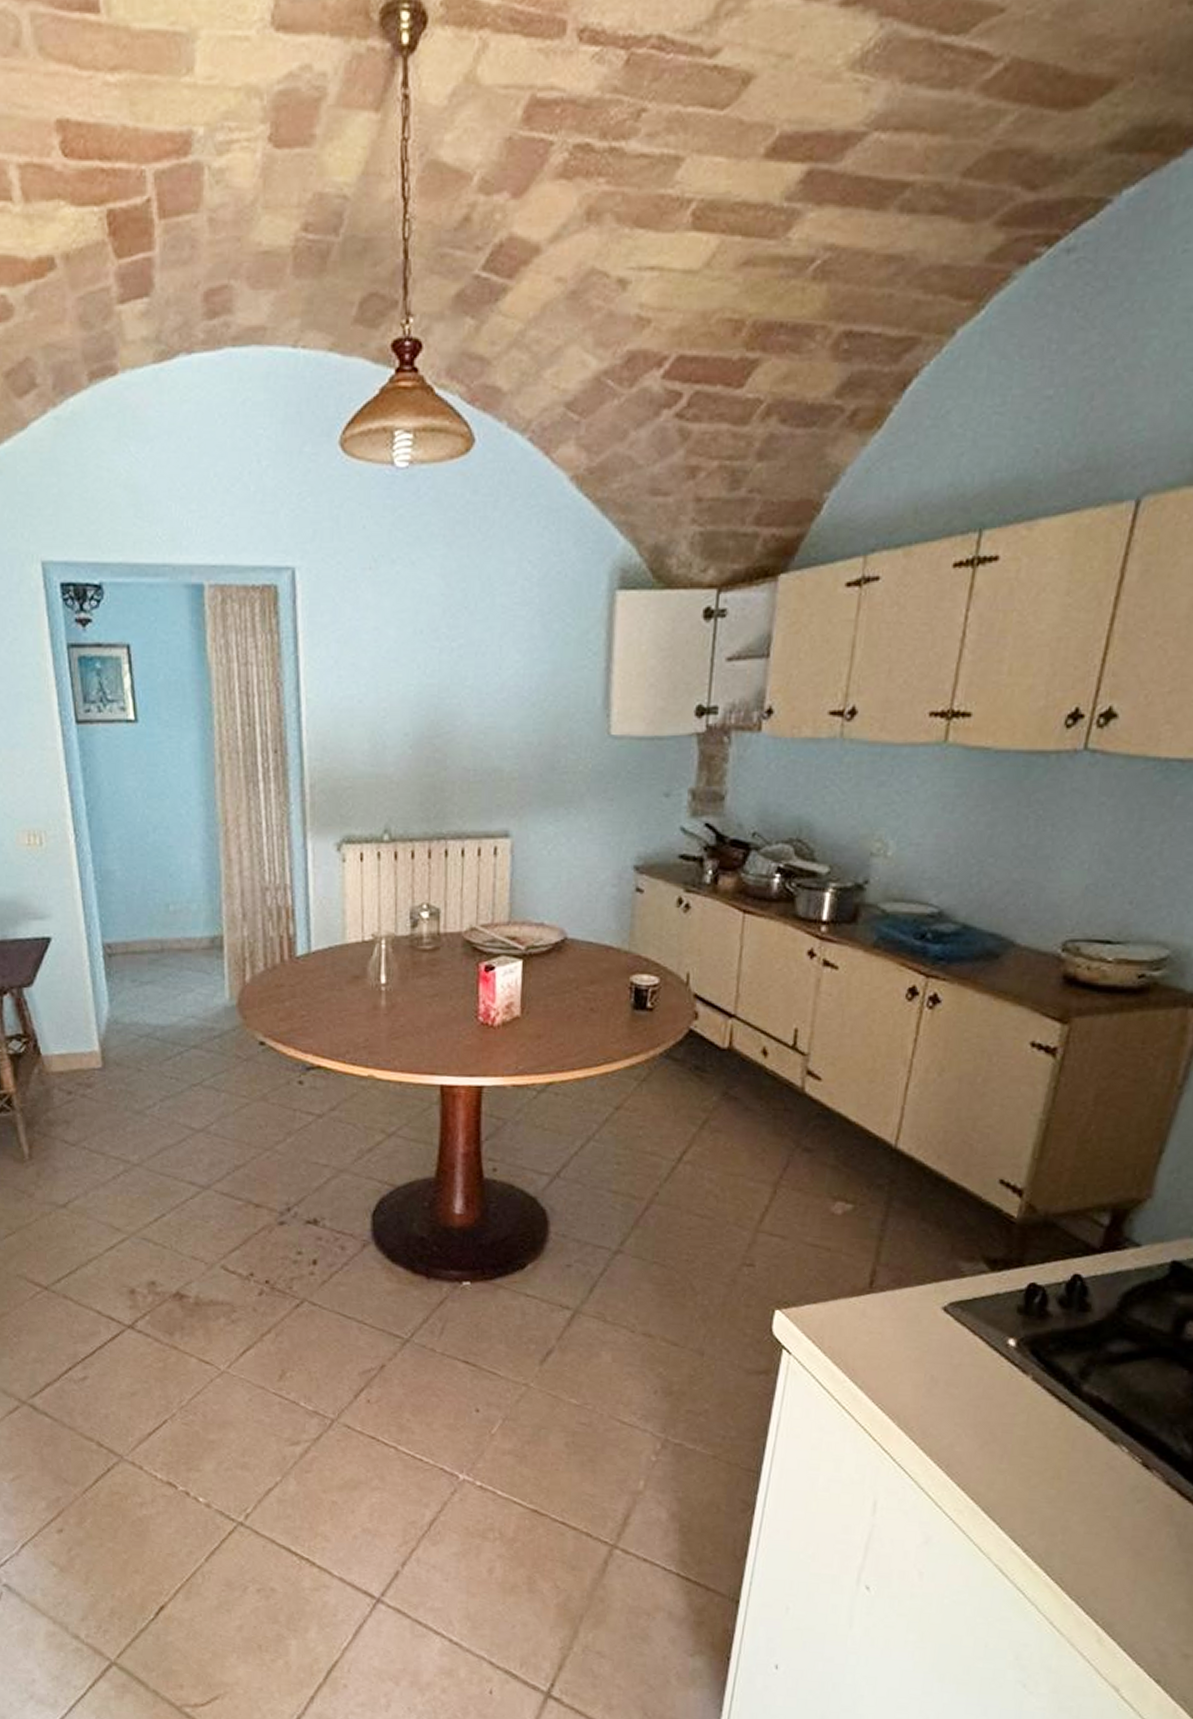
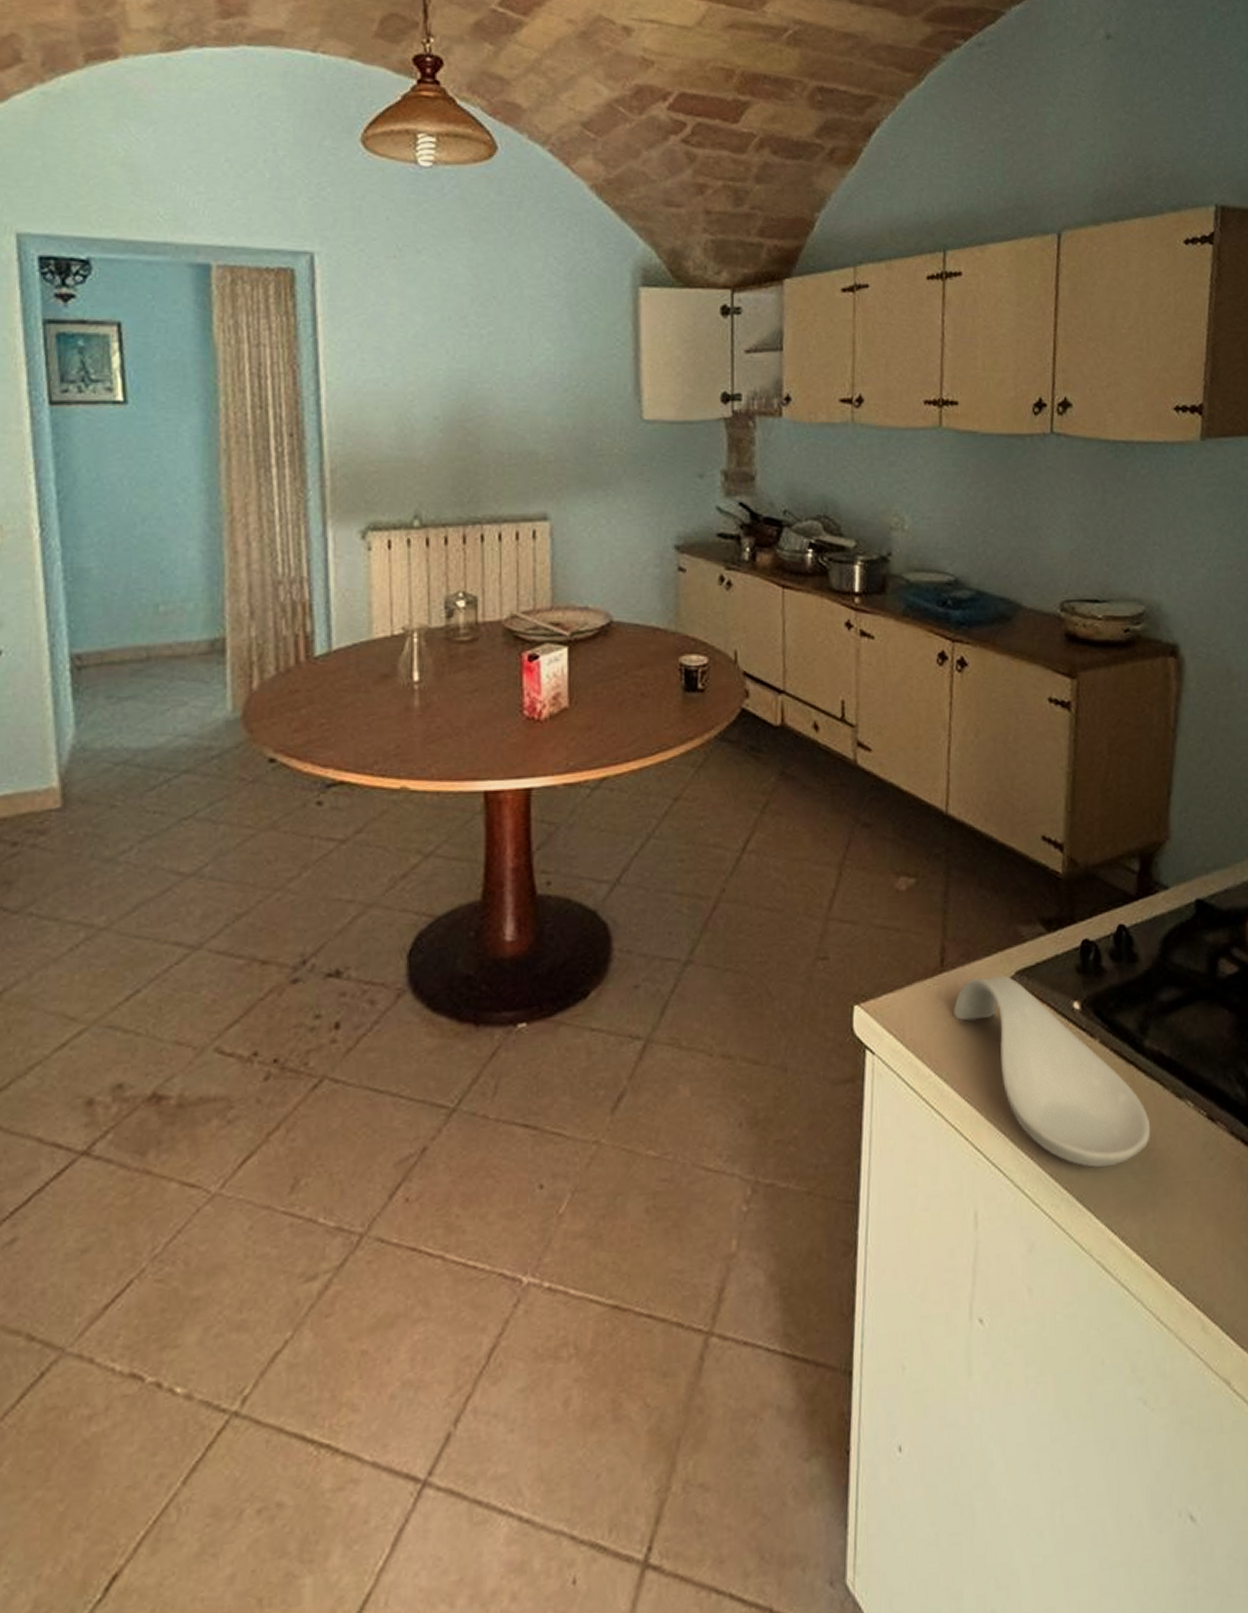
spoon rest: none [877,1302,1076,1488] -> present [954,975,1151,1168]

